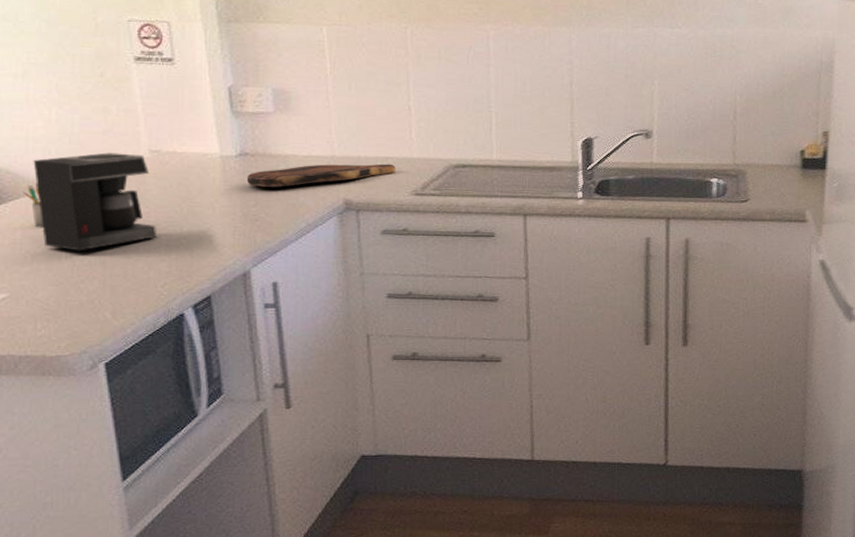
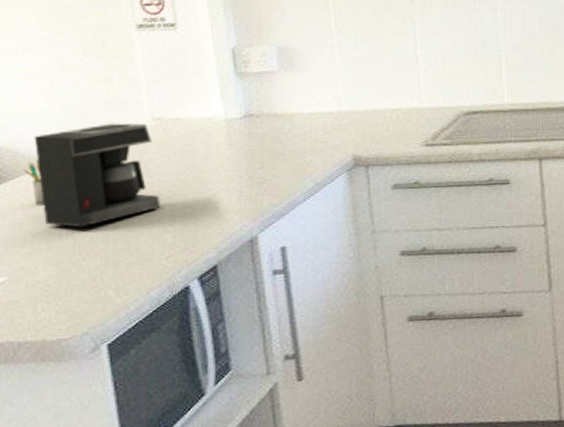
cutting board: present [246,164,396,187] -> none [252,115,405,148]

